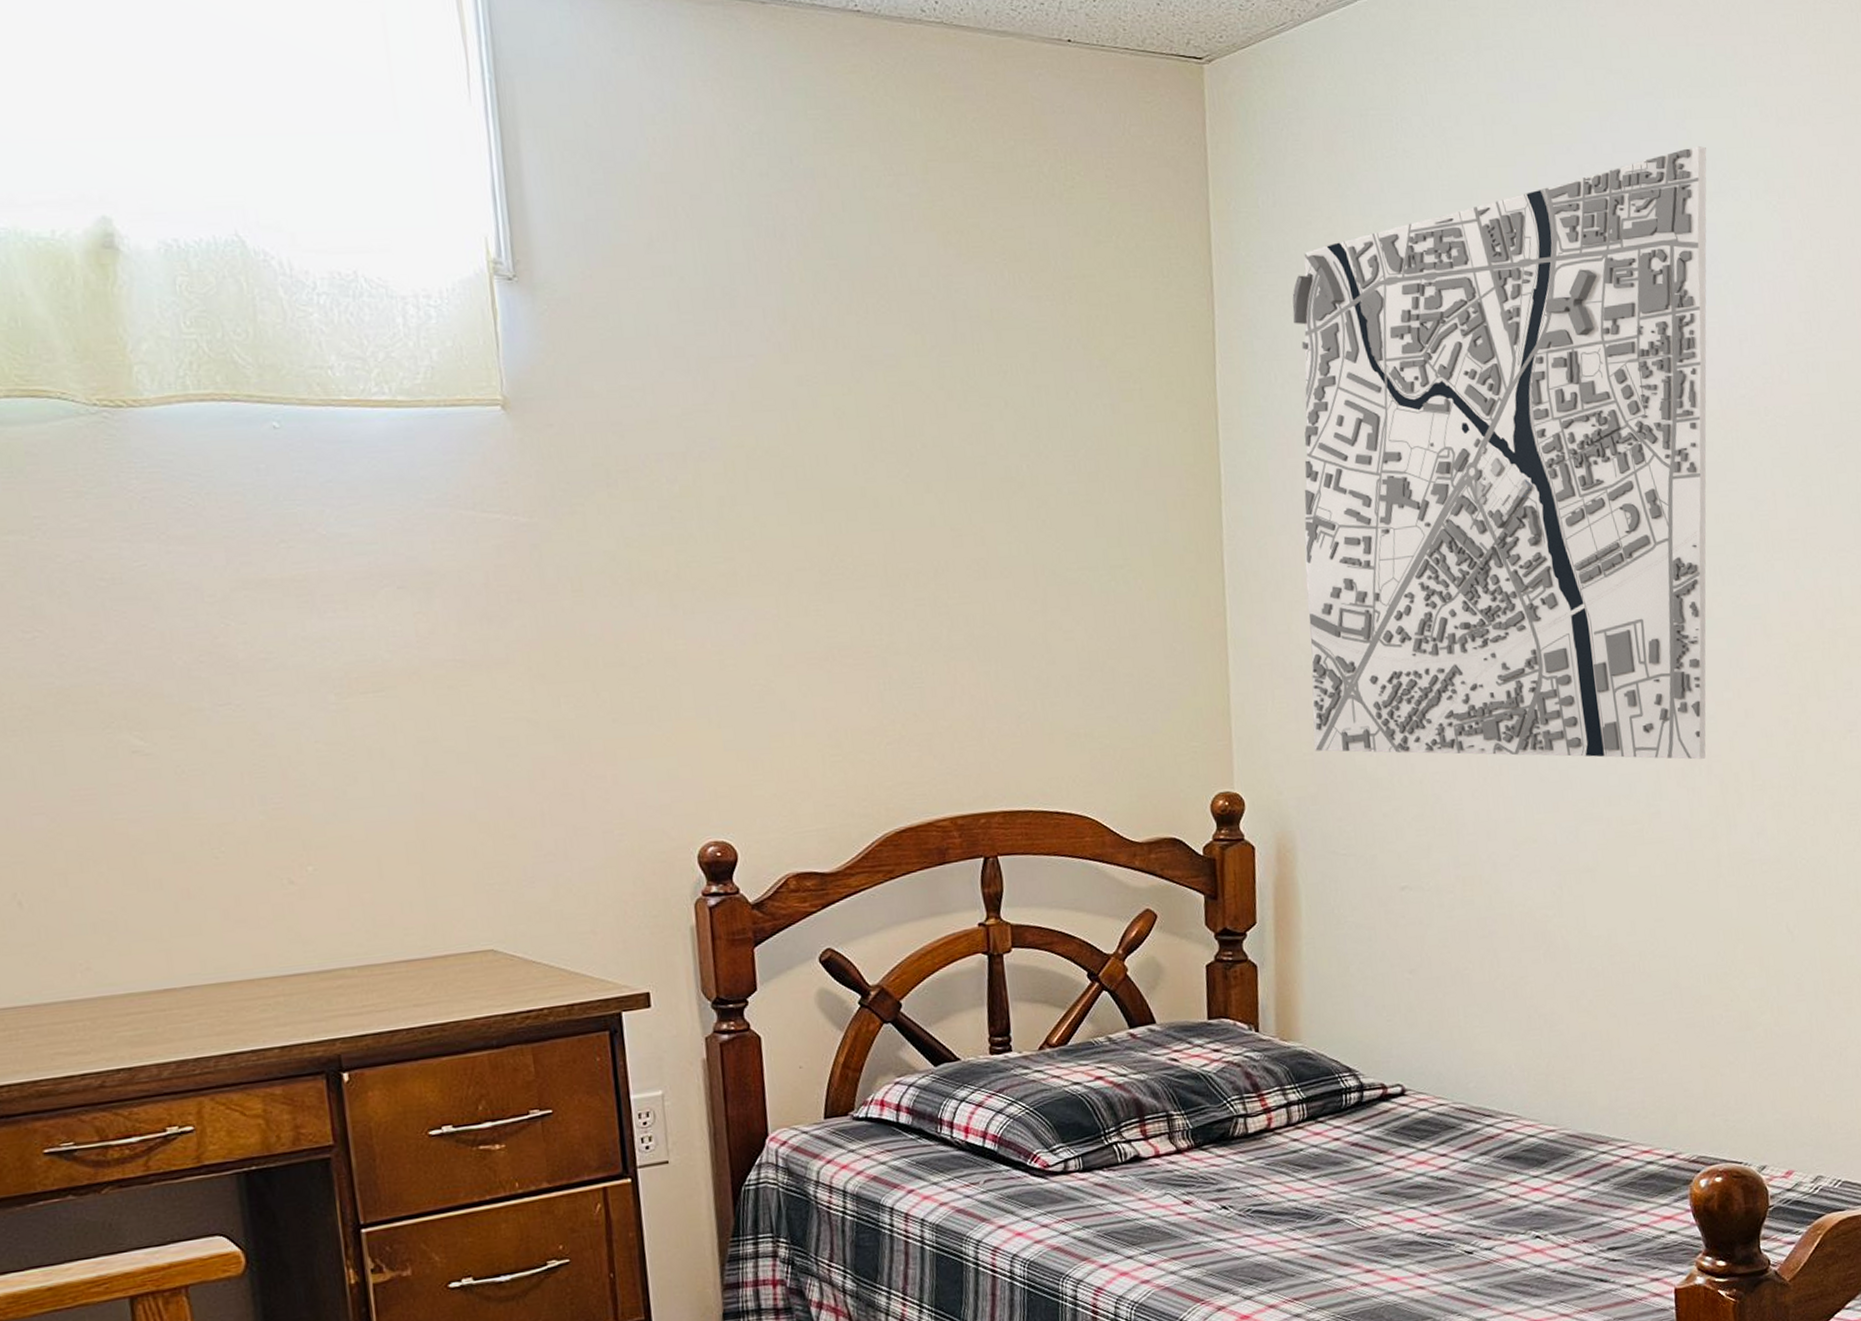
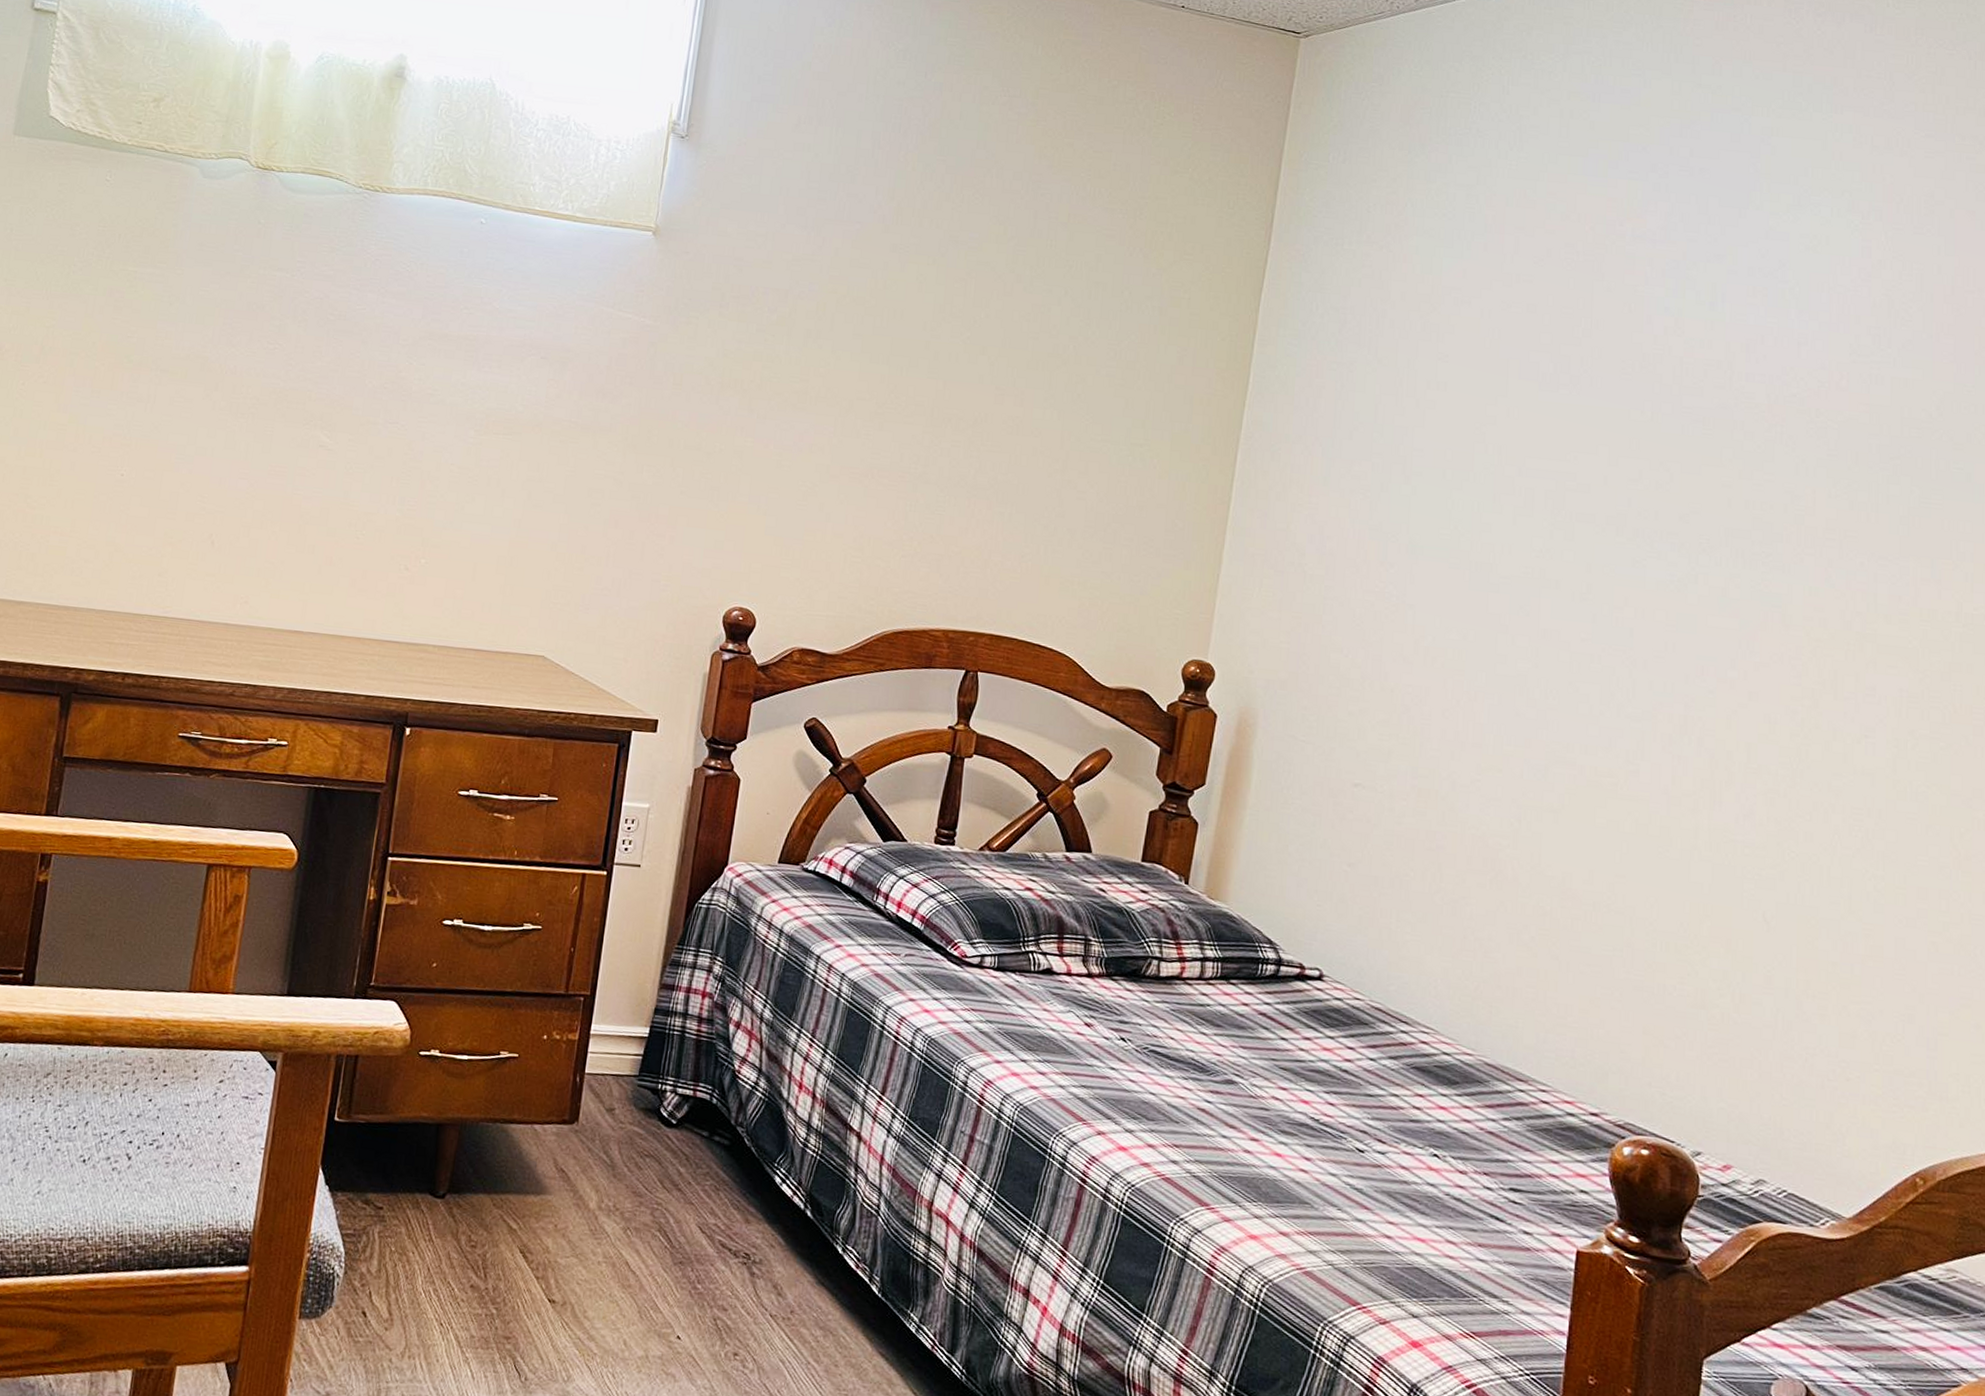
map: present [1292,146,1707,760] -> none [1291,161,1790,730]

